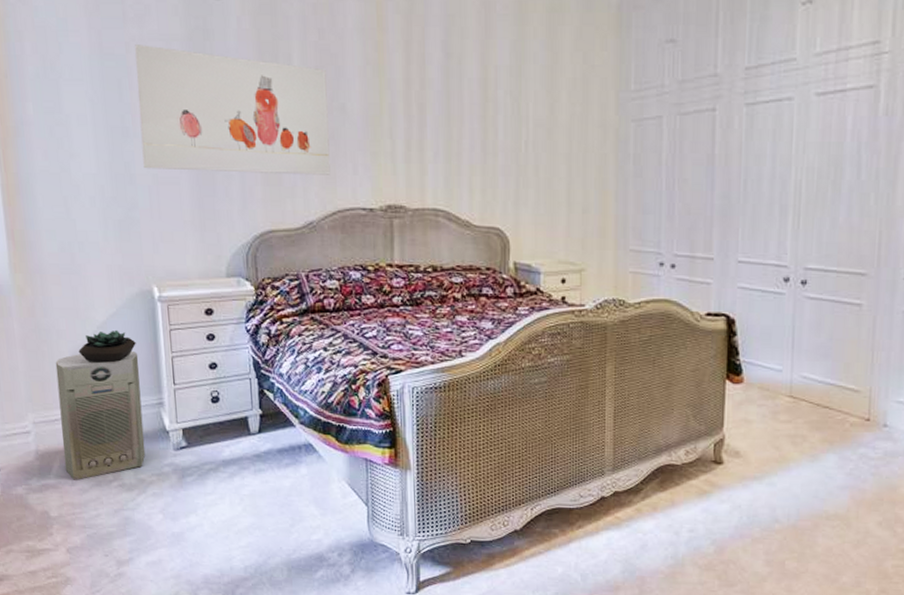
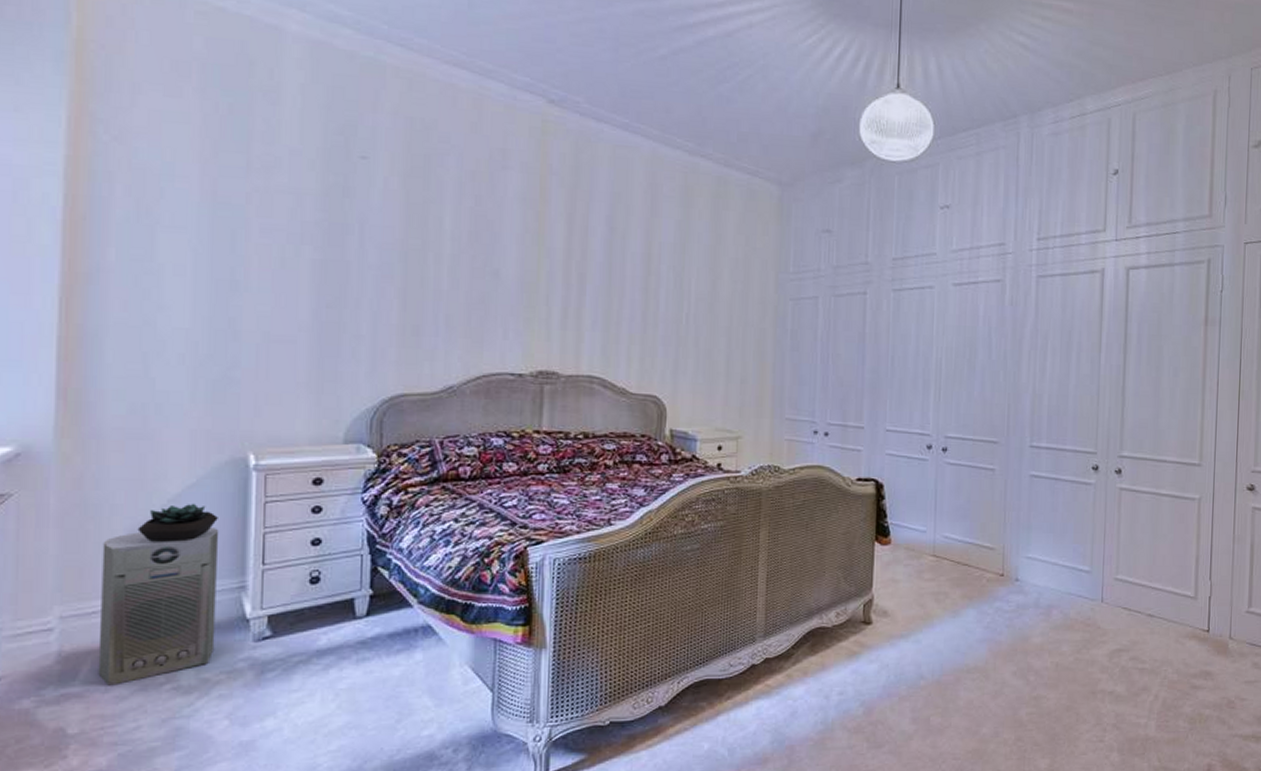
wall art: present [135,45,331,175] -> none [253,196,480,339]

